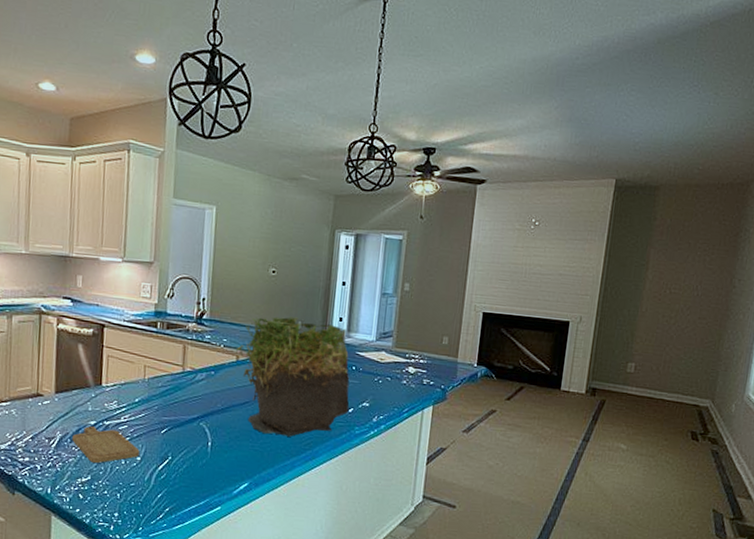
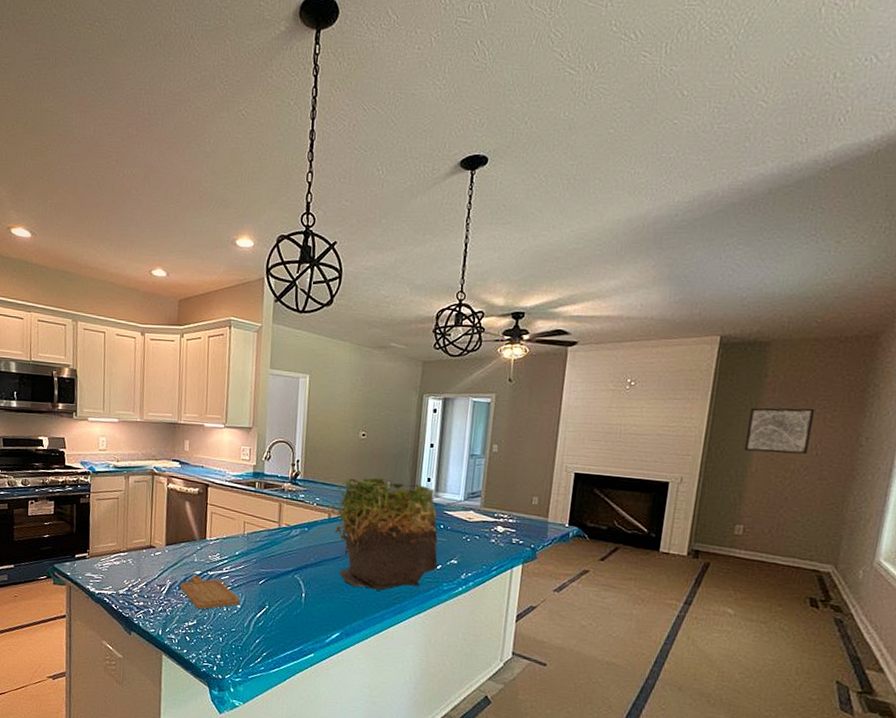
wall art: none [636,249,697,295] -> present [745,407,815,455]

